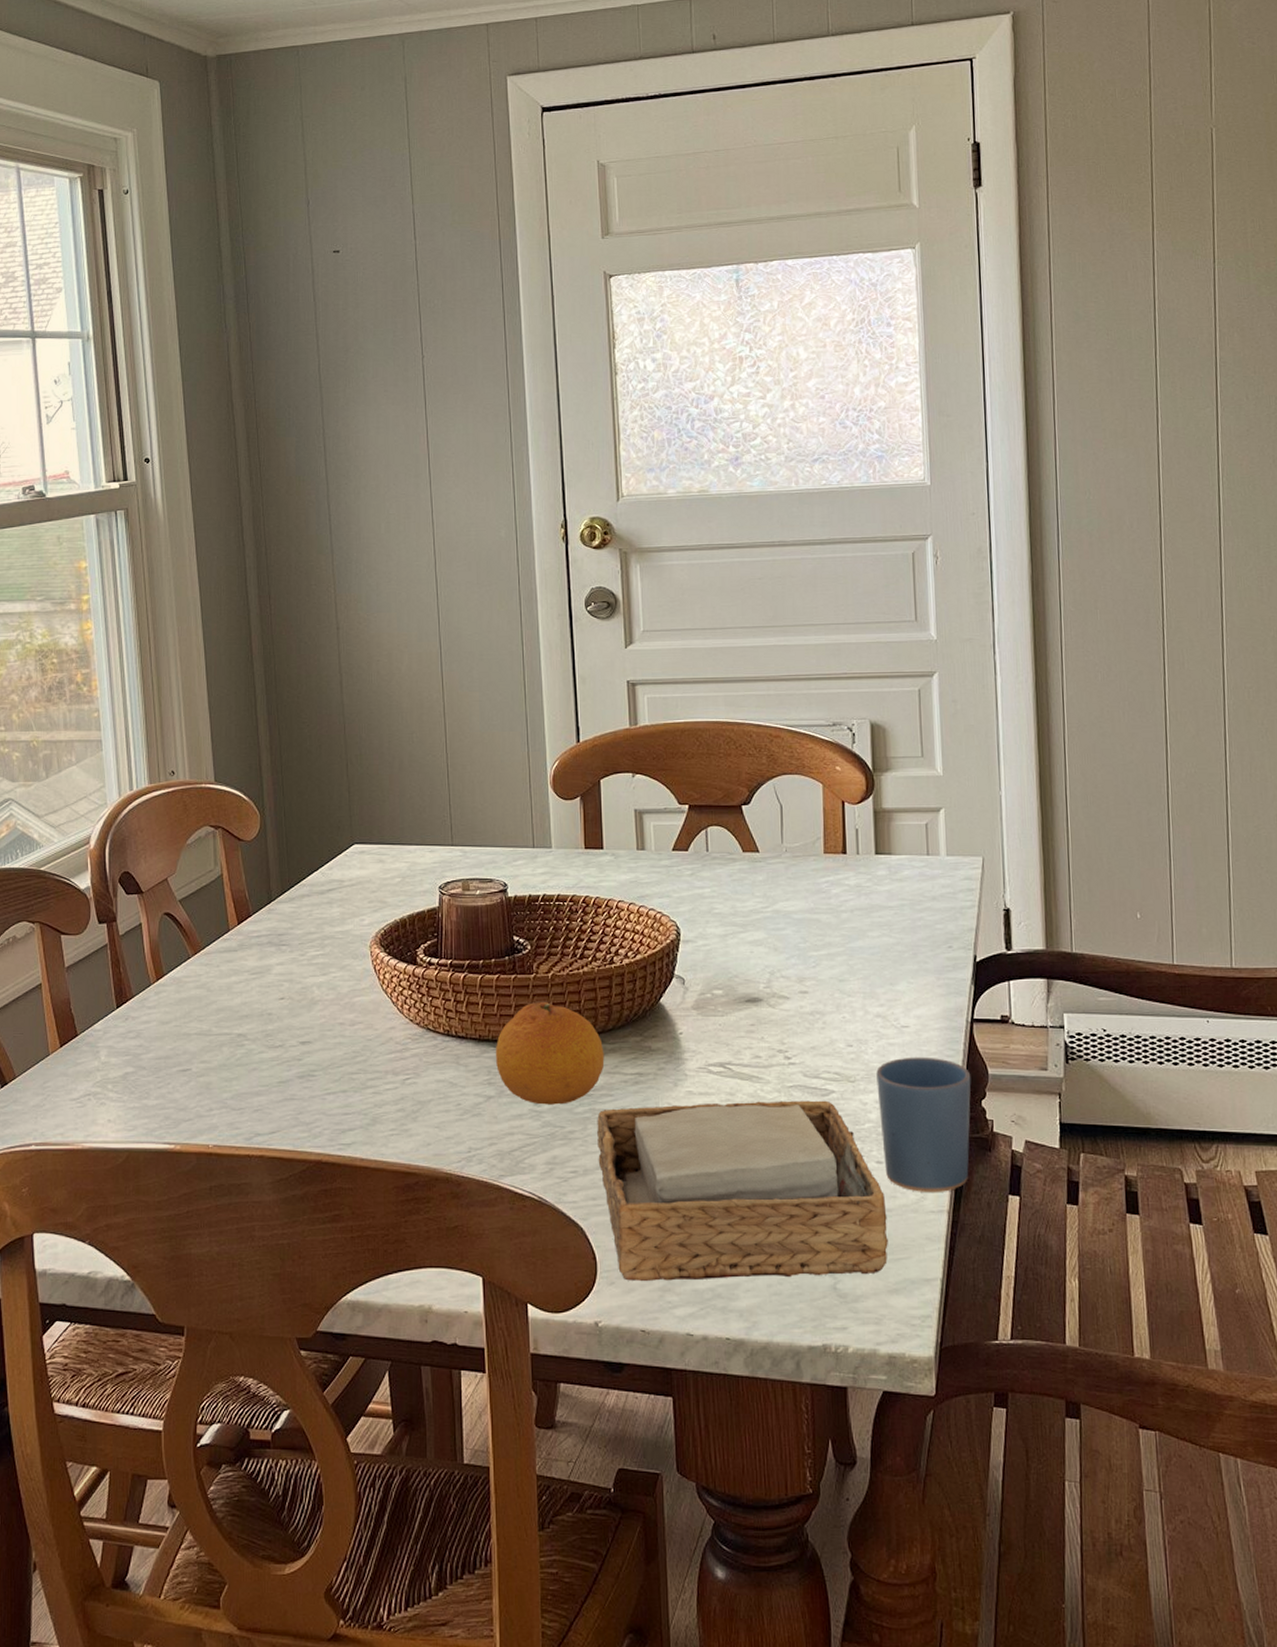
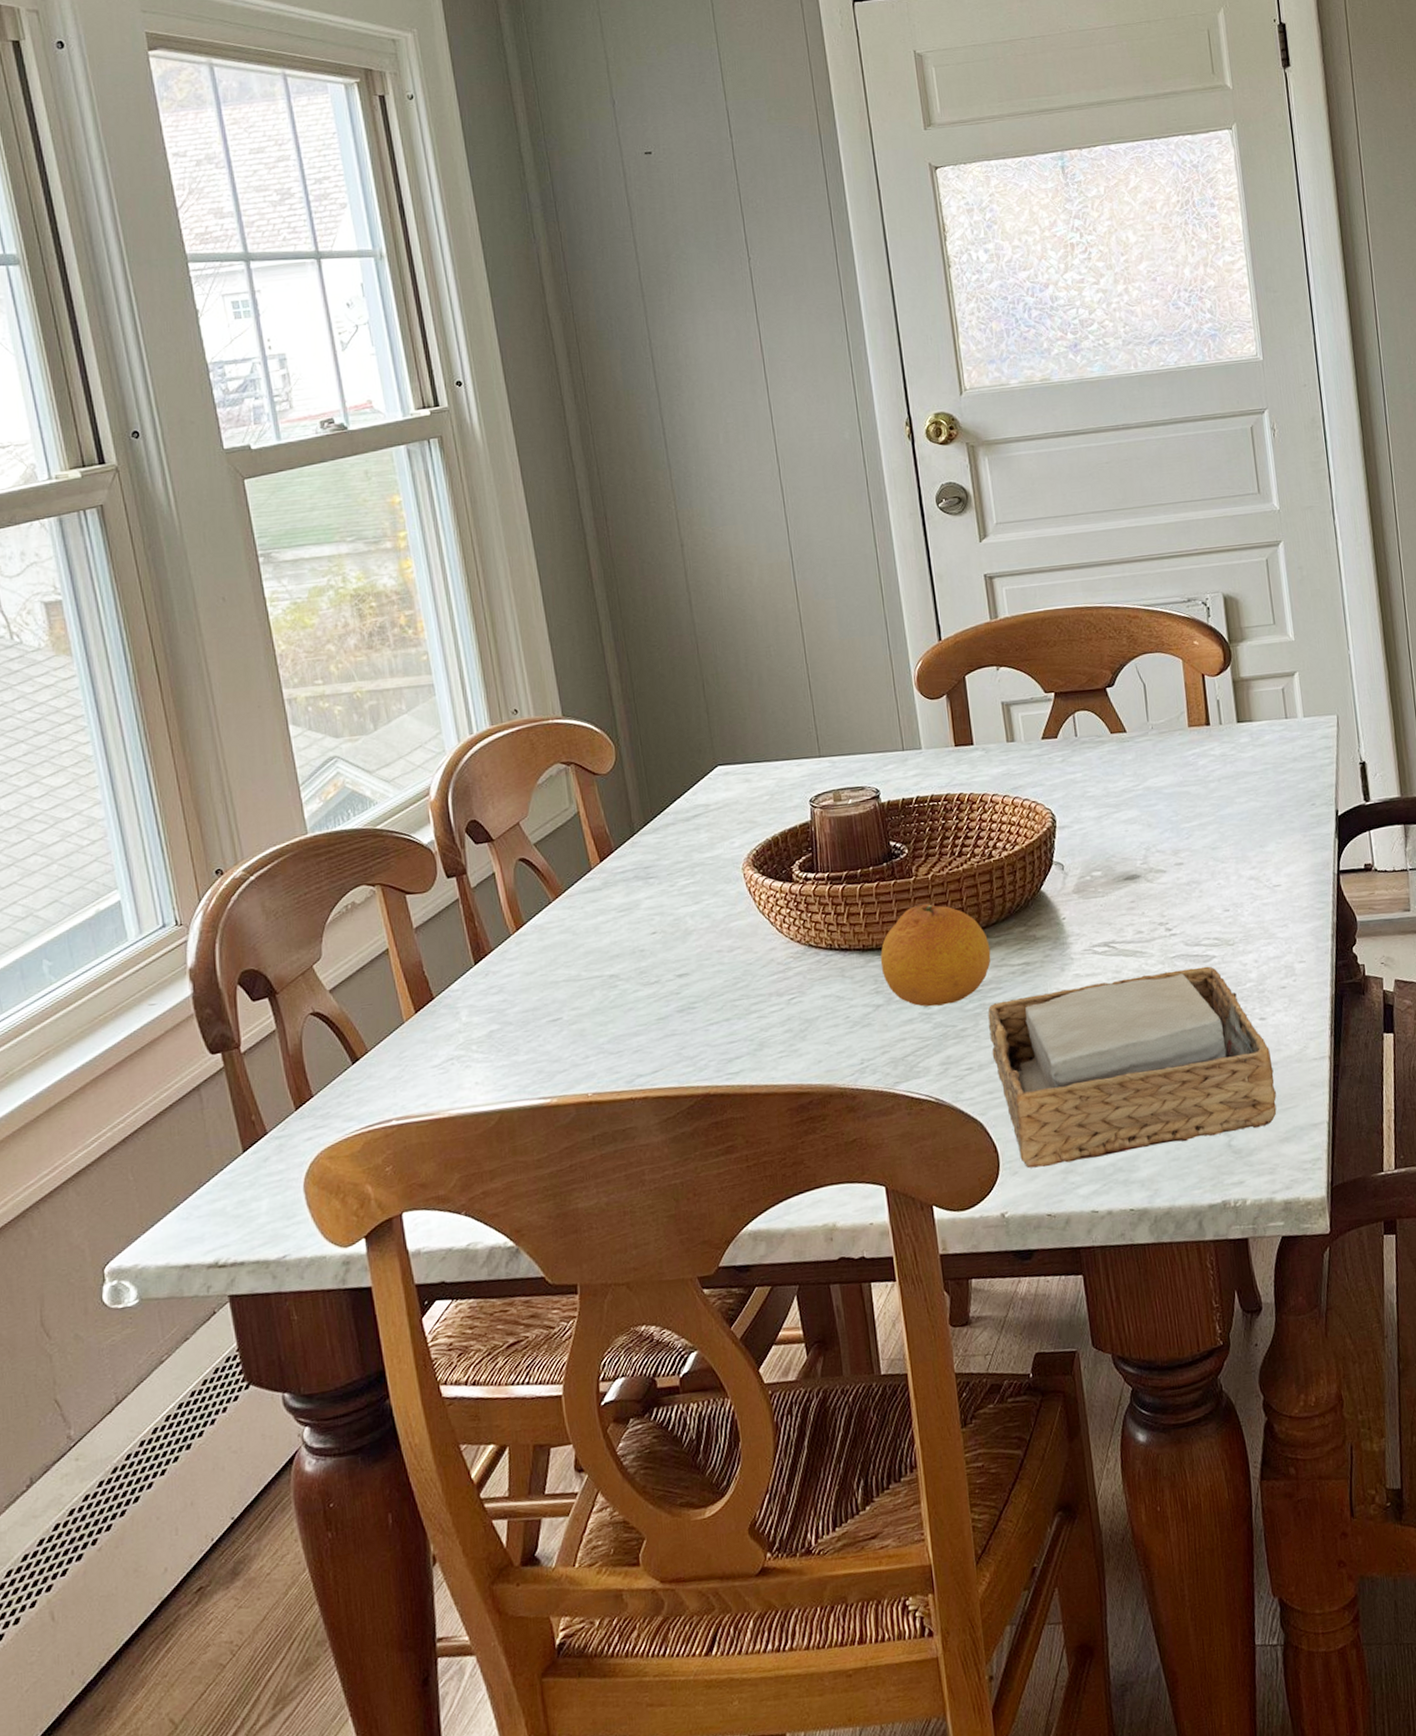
mug: present [876,1057,971,1192] -> none [1253,912,1346,1043]

